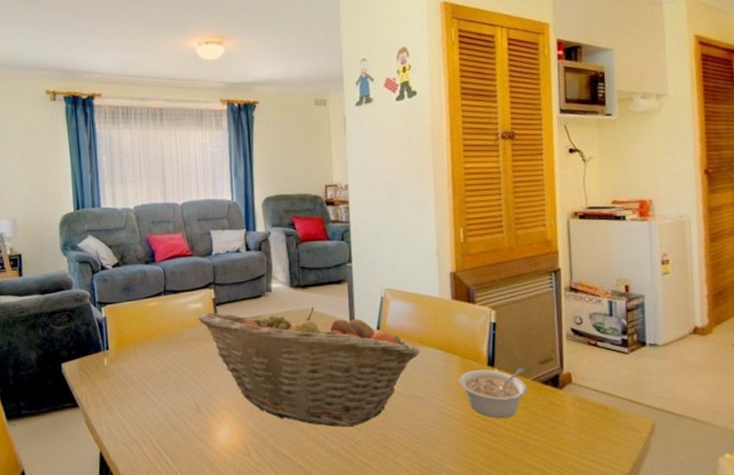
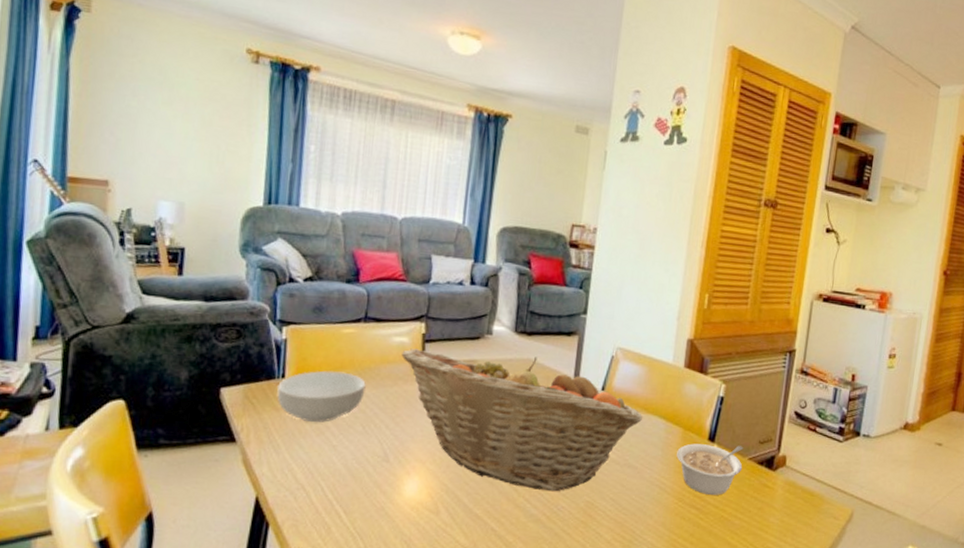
cereal bowl: none [104,339,173,385] -> present [277,370,366,423]

